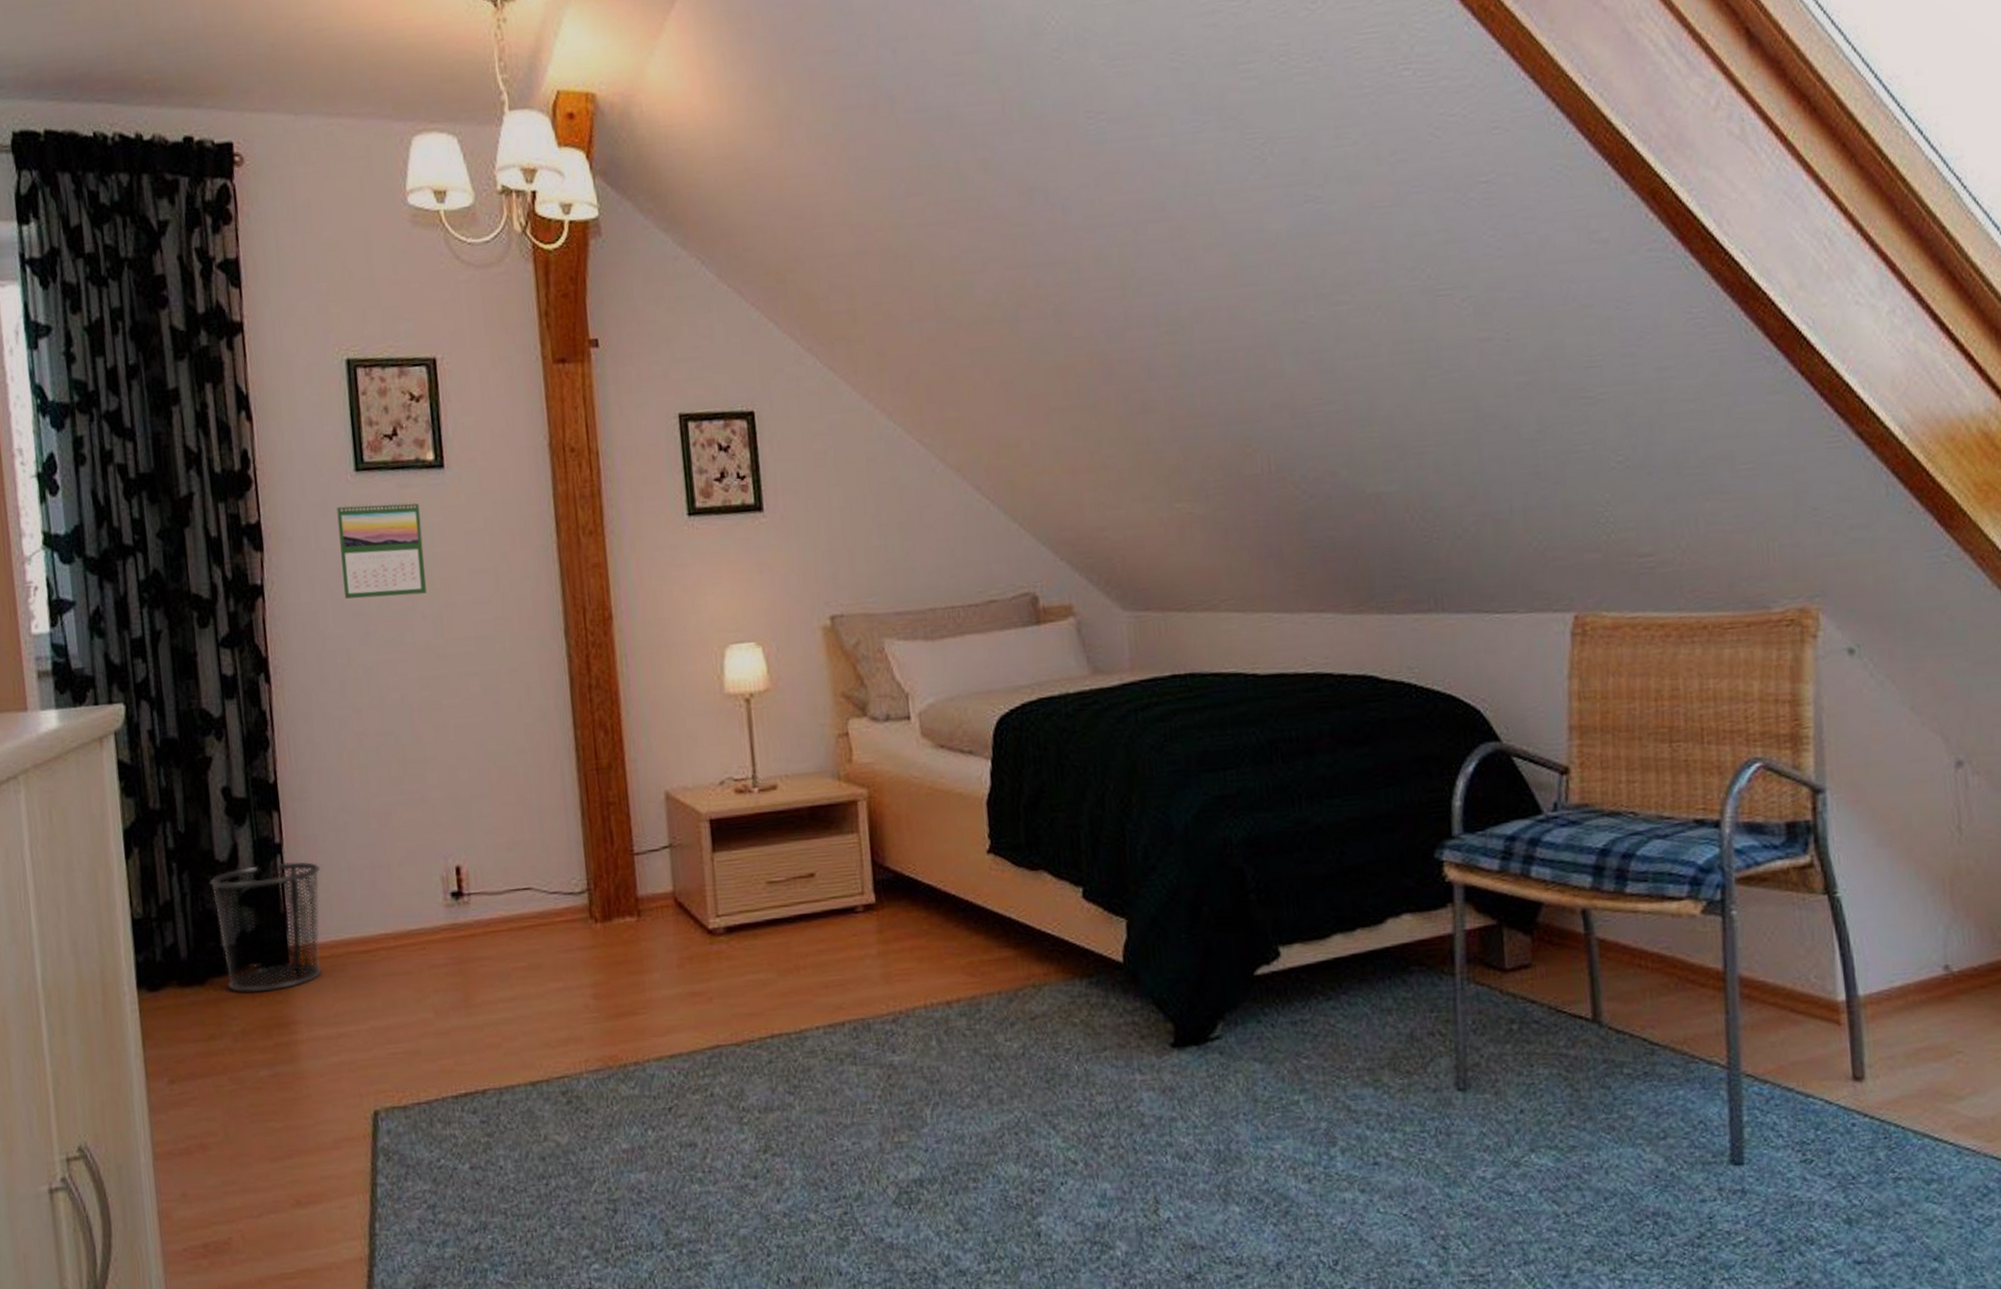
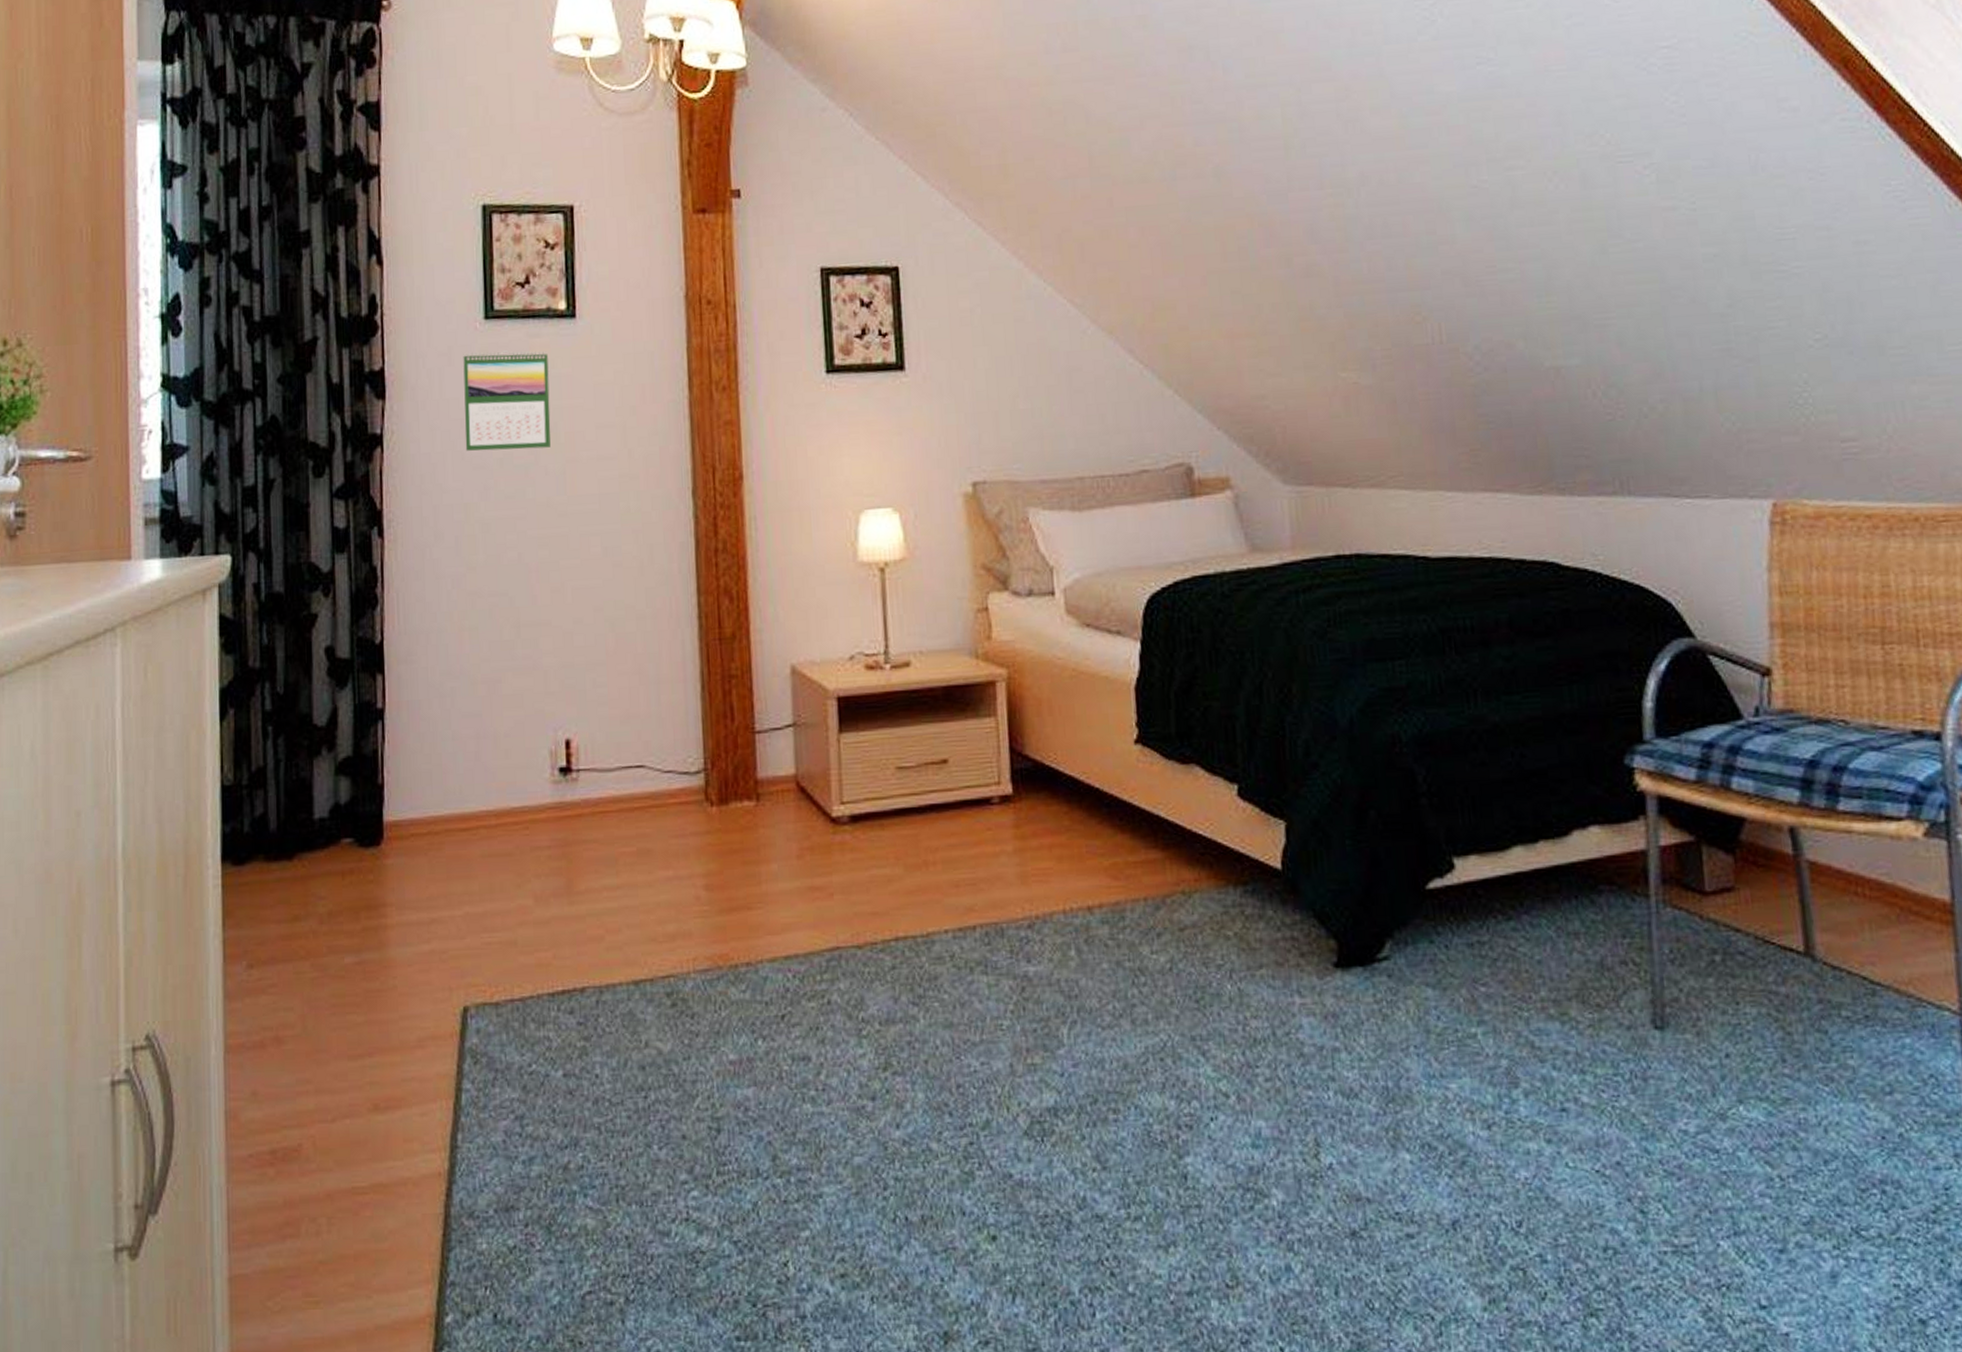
waste bin: present [209,862,322,992] -> none [306,729,423,870]

